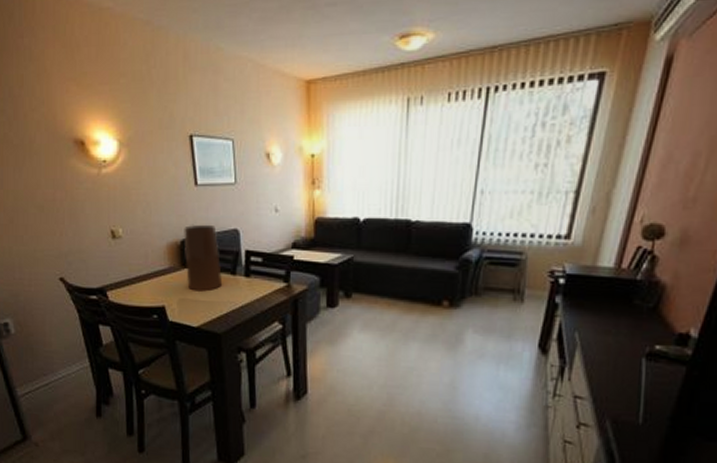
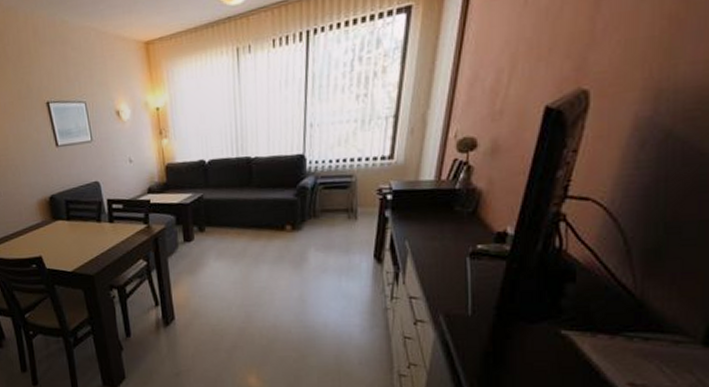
vase: present [184,224,222,293] -> none [50,179,89,241]

